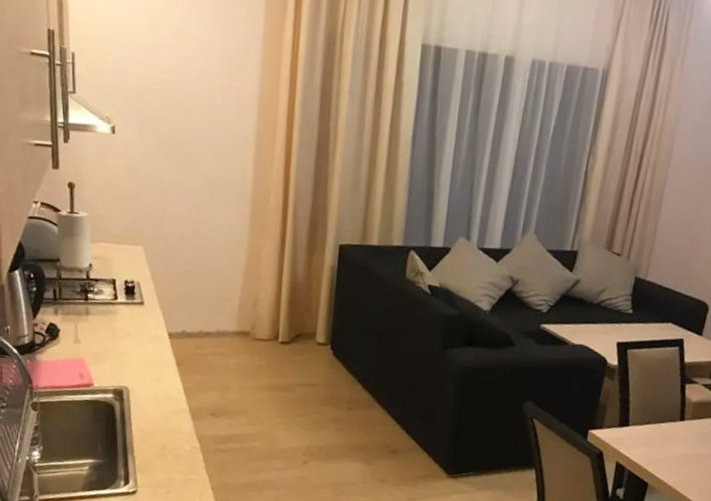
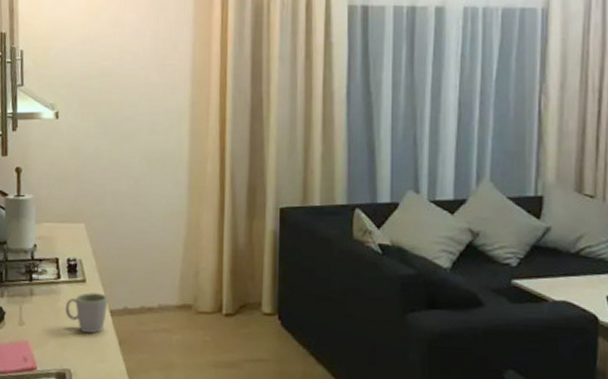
mug: none [122,314,167,354] -> present [65,292,109,334]

